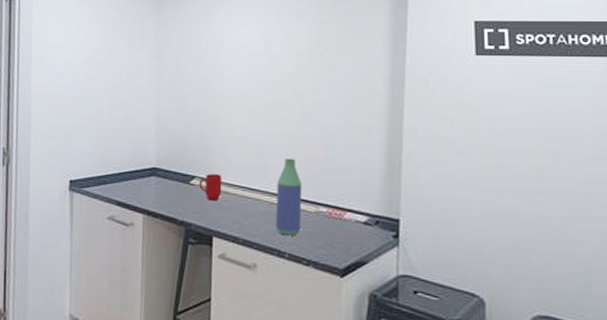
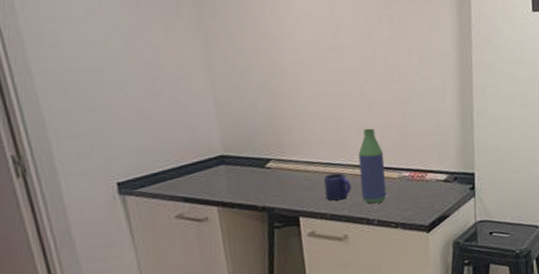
mug: present [199,174,222,201] -> none [275,153,303,182]
mug: none [240,198,266,226] -> present [324,173,352,201]

